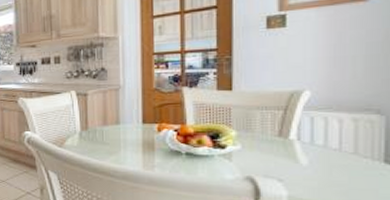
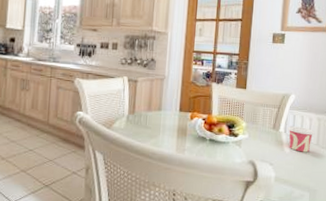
cup: none [301,130,348,164] -> present [287,125,314,153]

